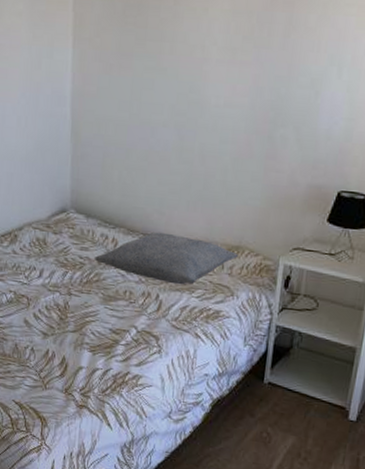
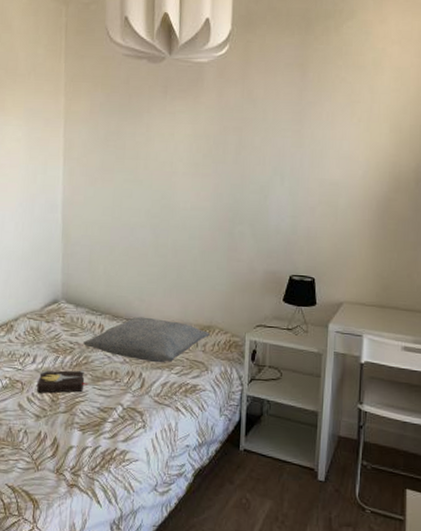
hardback book: none [43,286,100,312] -> present [36,370,88,393]

